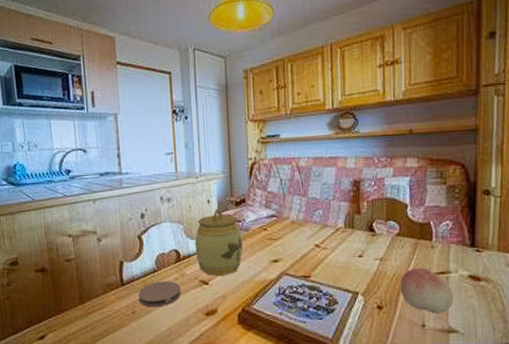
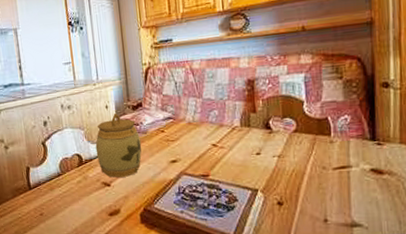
coaster: present [138,281,181,307] -> none [45,184,85,209]
fruit: present [400,268,453,313] -> none [299,163,356,208]

